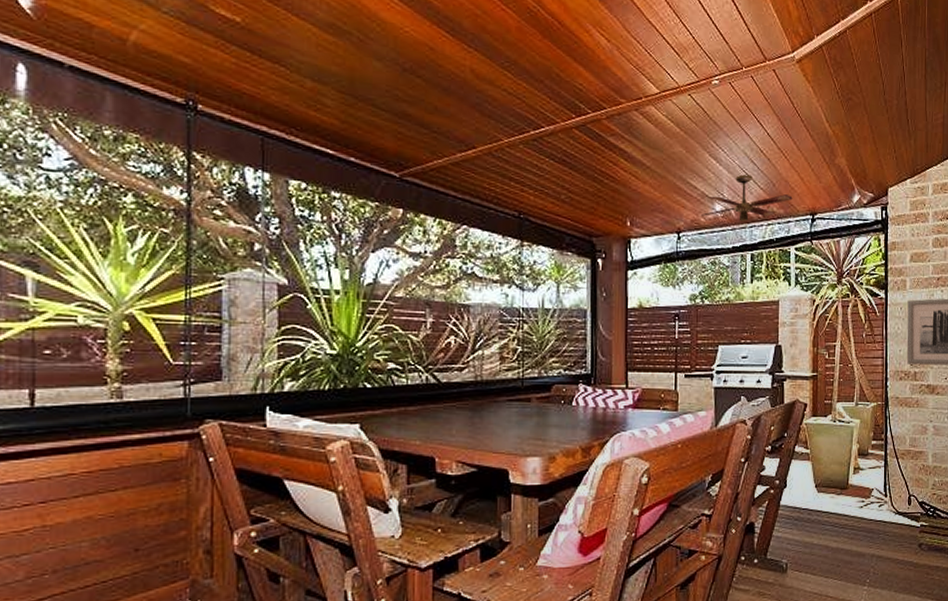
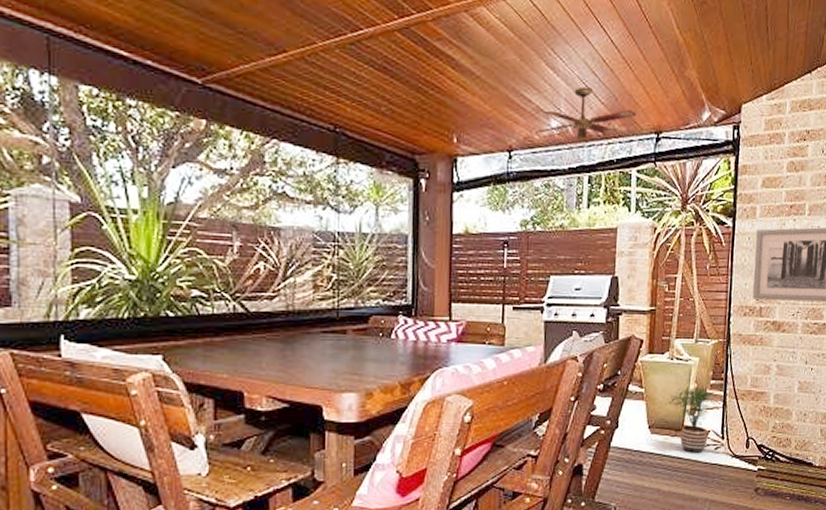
potted plant: none [833,446,879,511] -> present [668,386,717,453]

